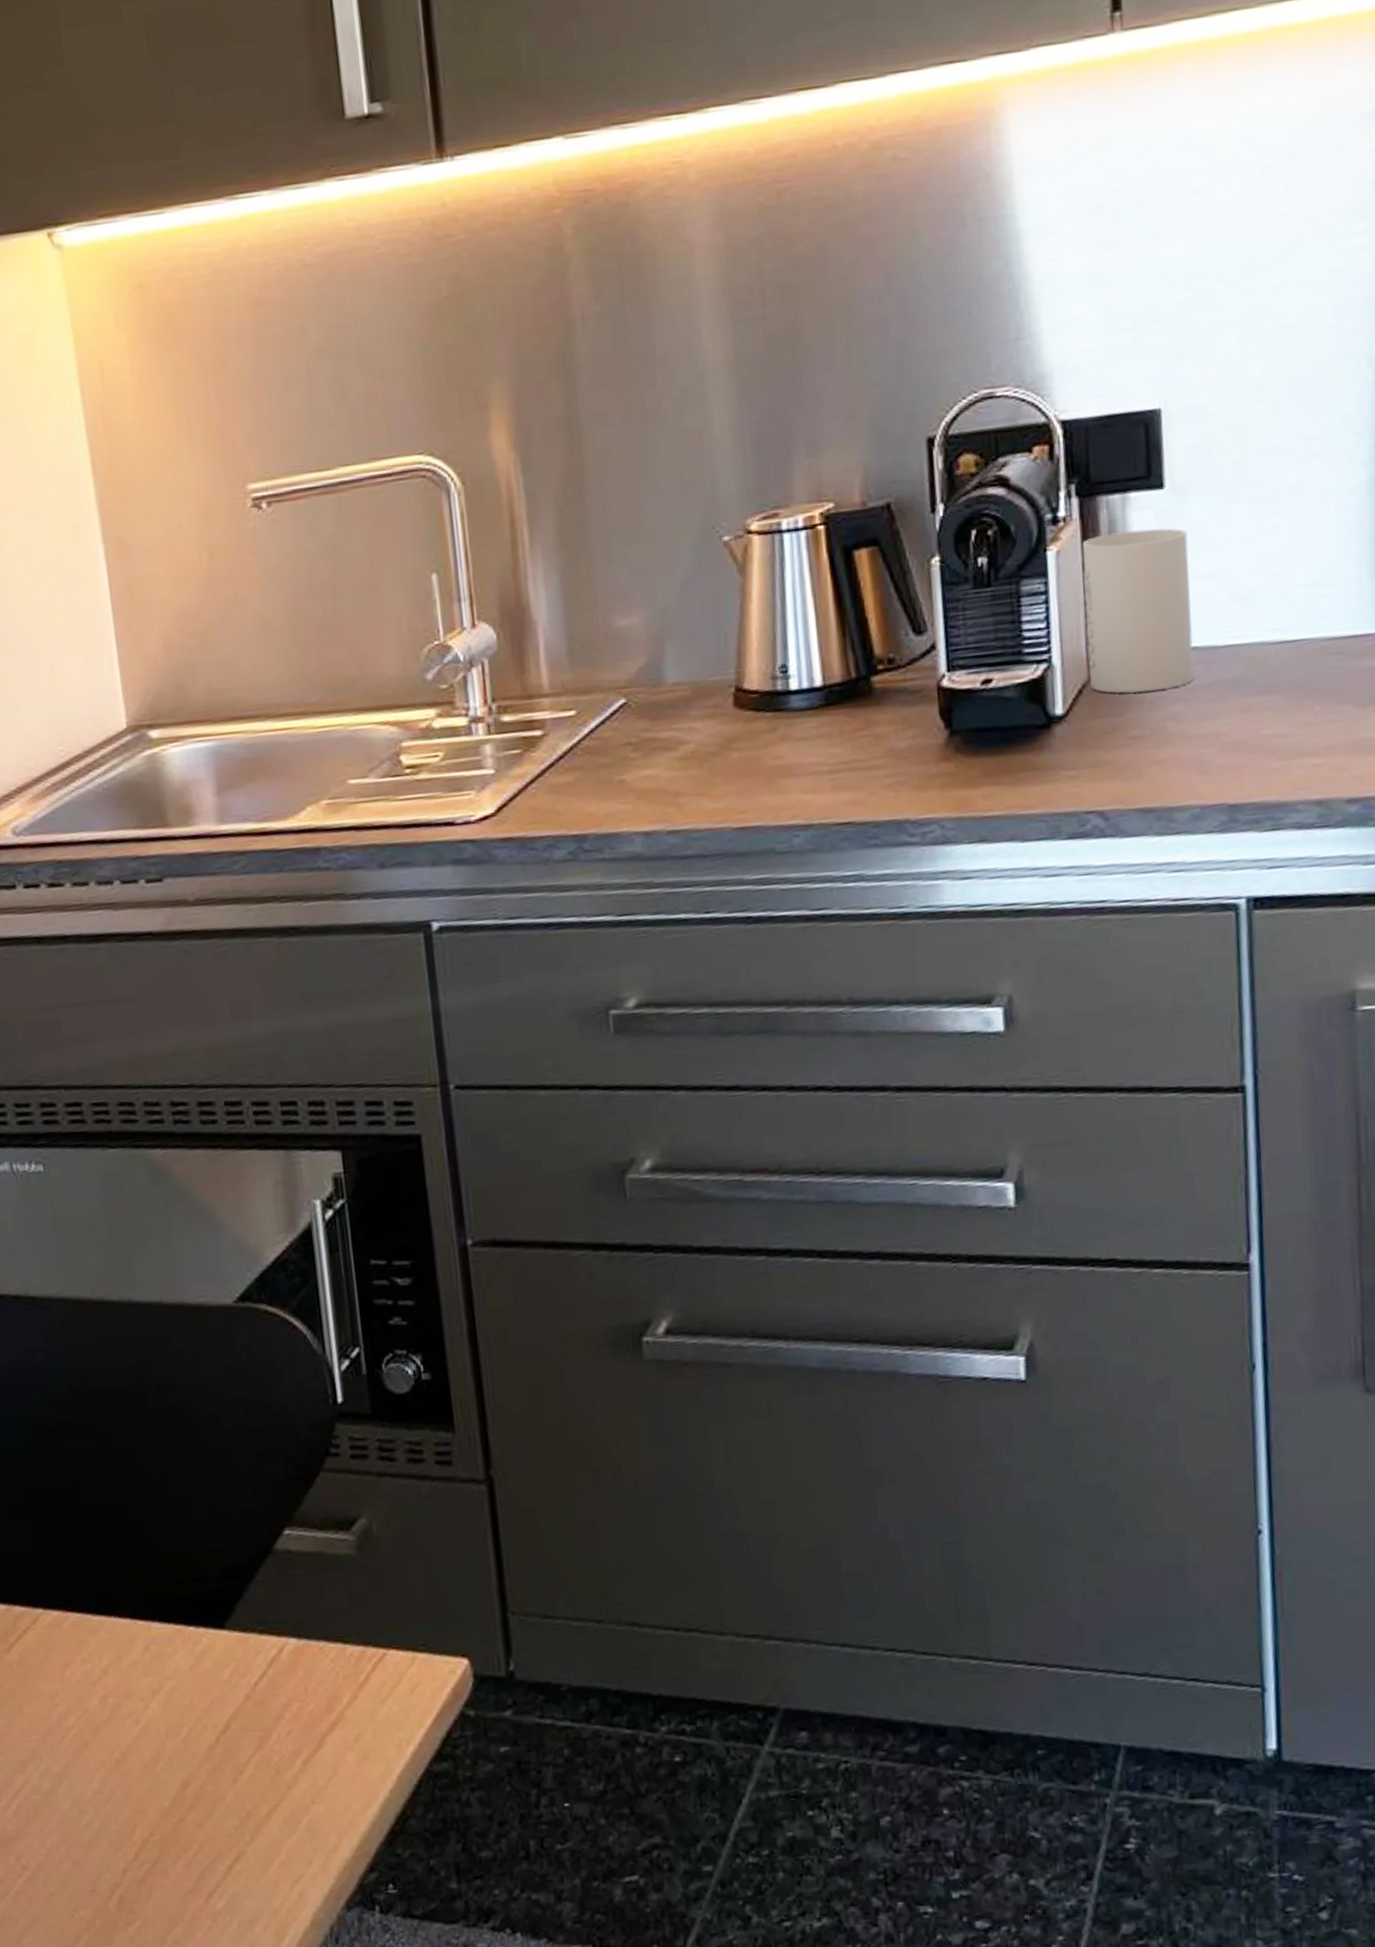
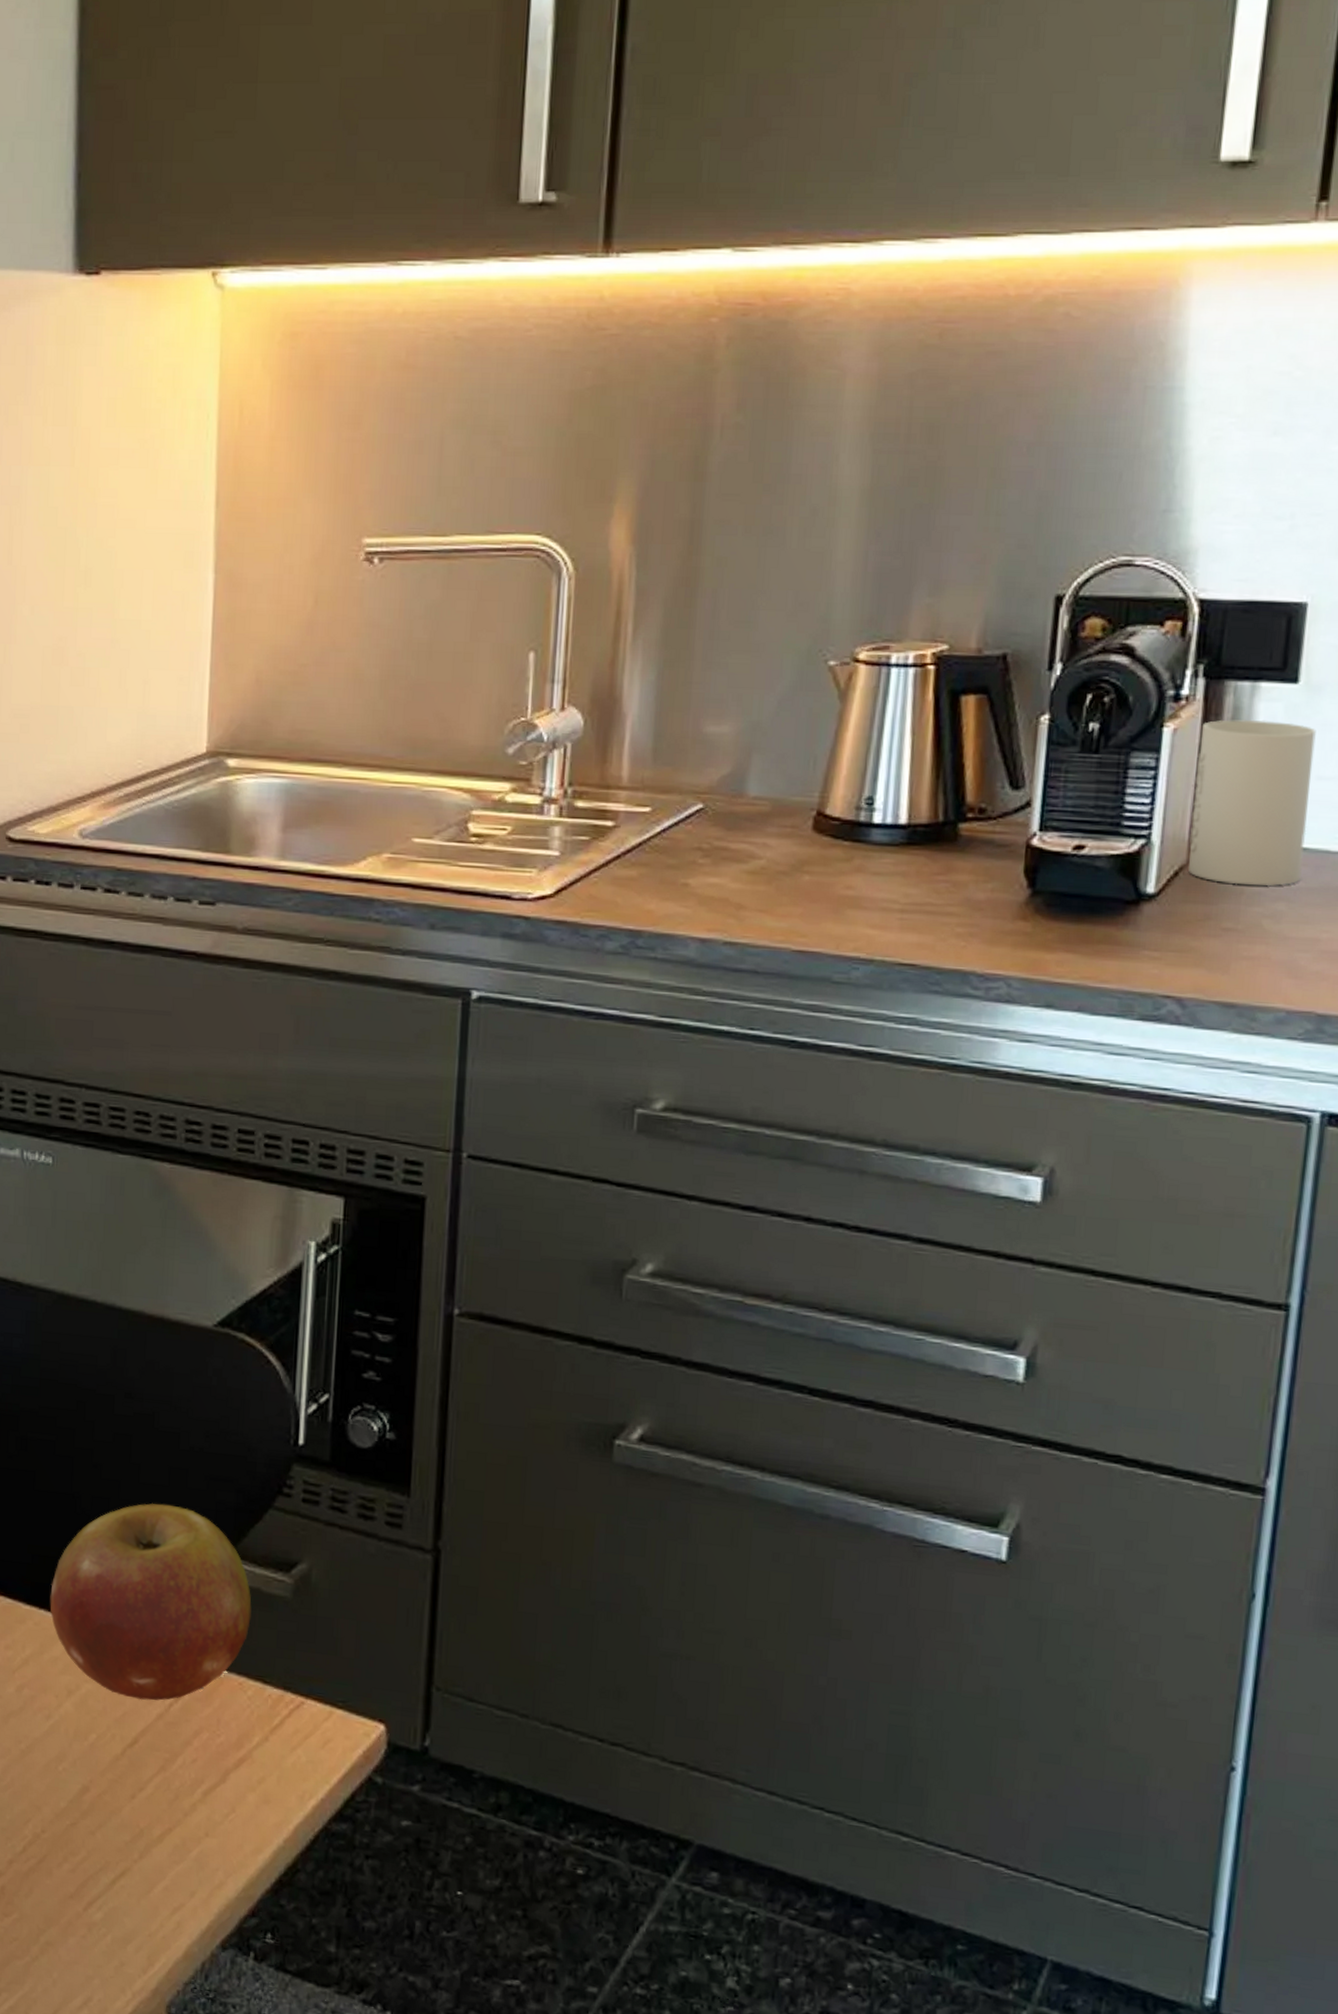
fruit: none [117,1487,321,1685] -> present [50,1503,252,1701]

